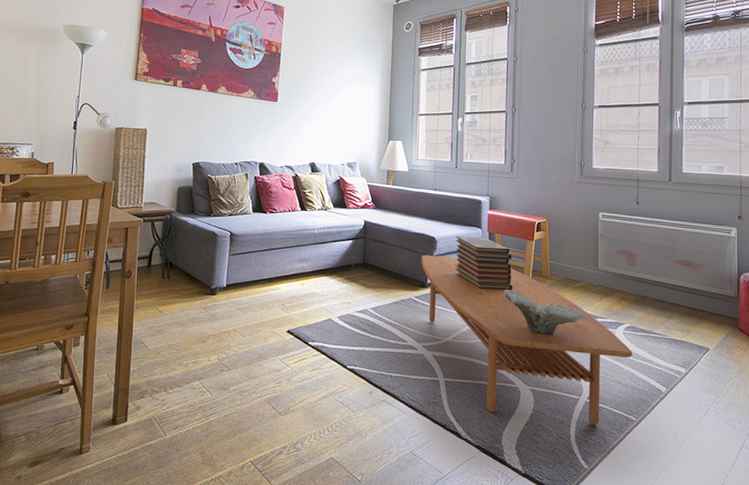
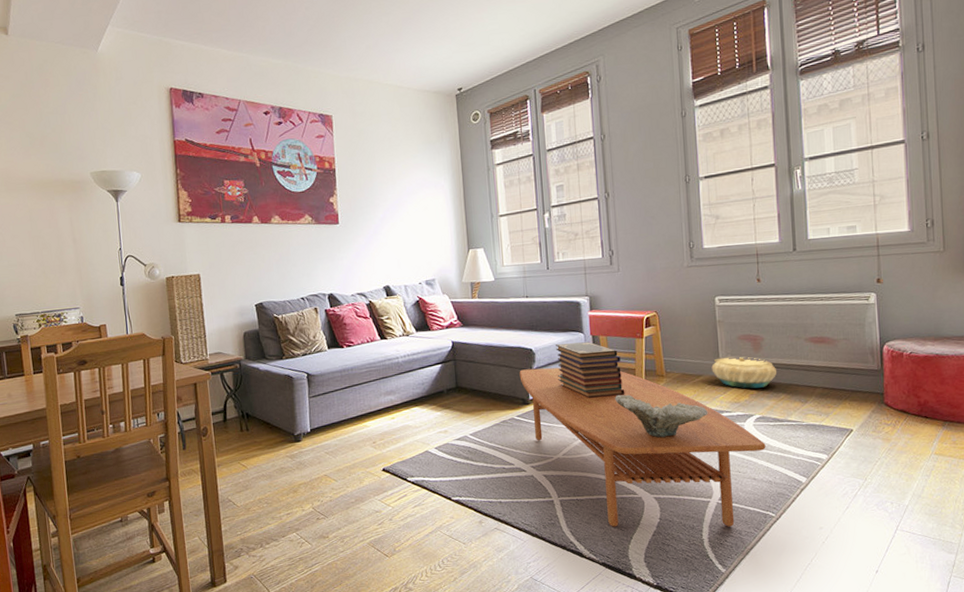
basket: none [591,267,648,300] -> present [711,356,777,389]

